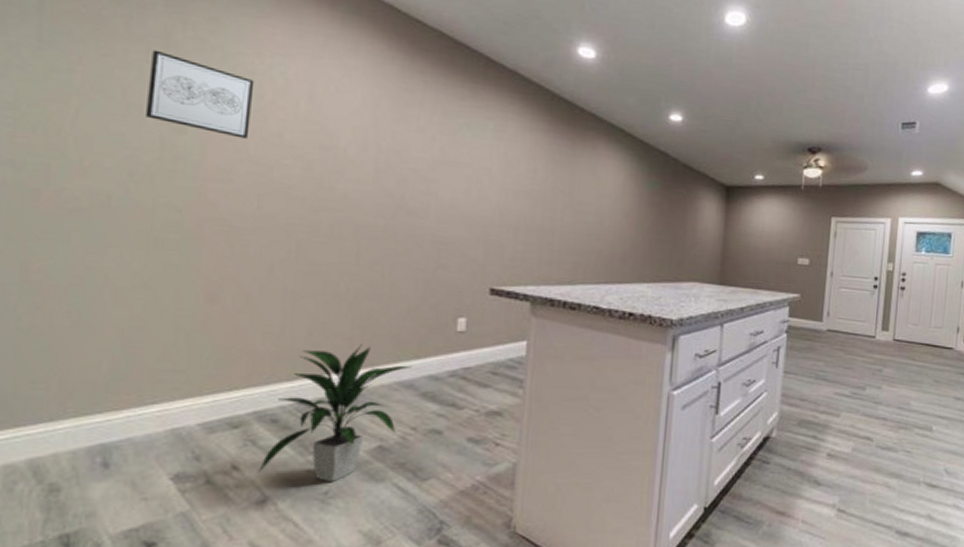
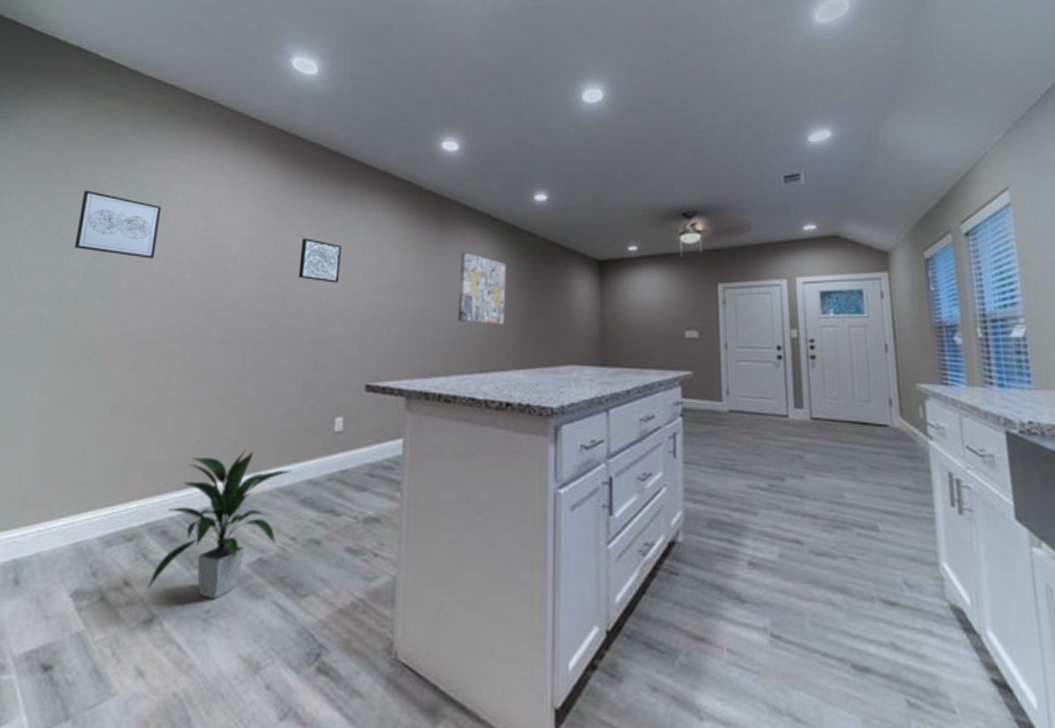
wall art: none [418,133,466,185] -> present [298,238,341,283]
wall art: none [586,165,638,239] -> present [458,252,507,324]

